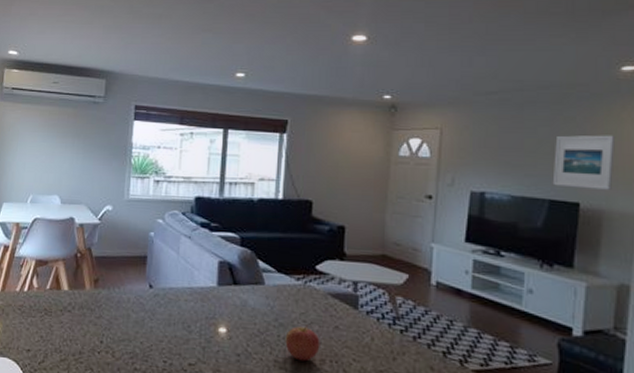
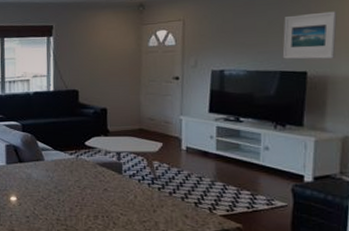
apple: present [285,324,320,362] -> none [64,189,93,218]

